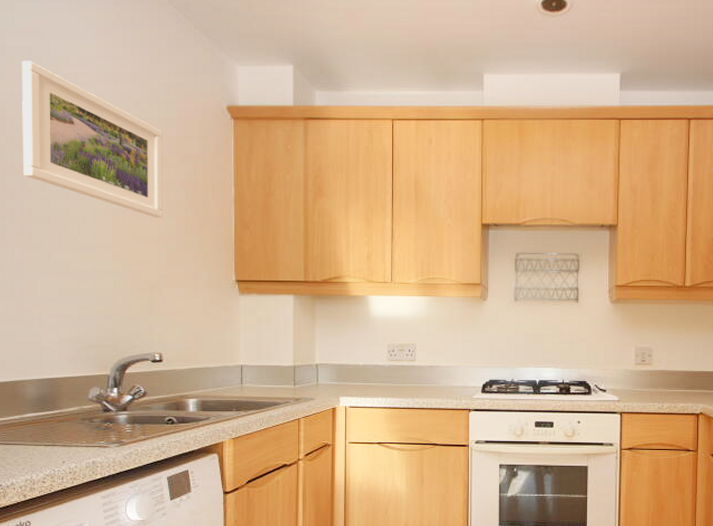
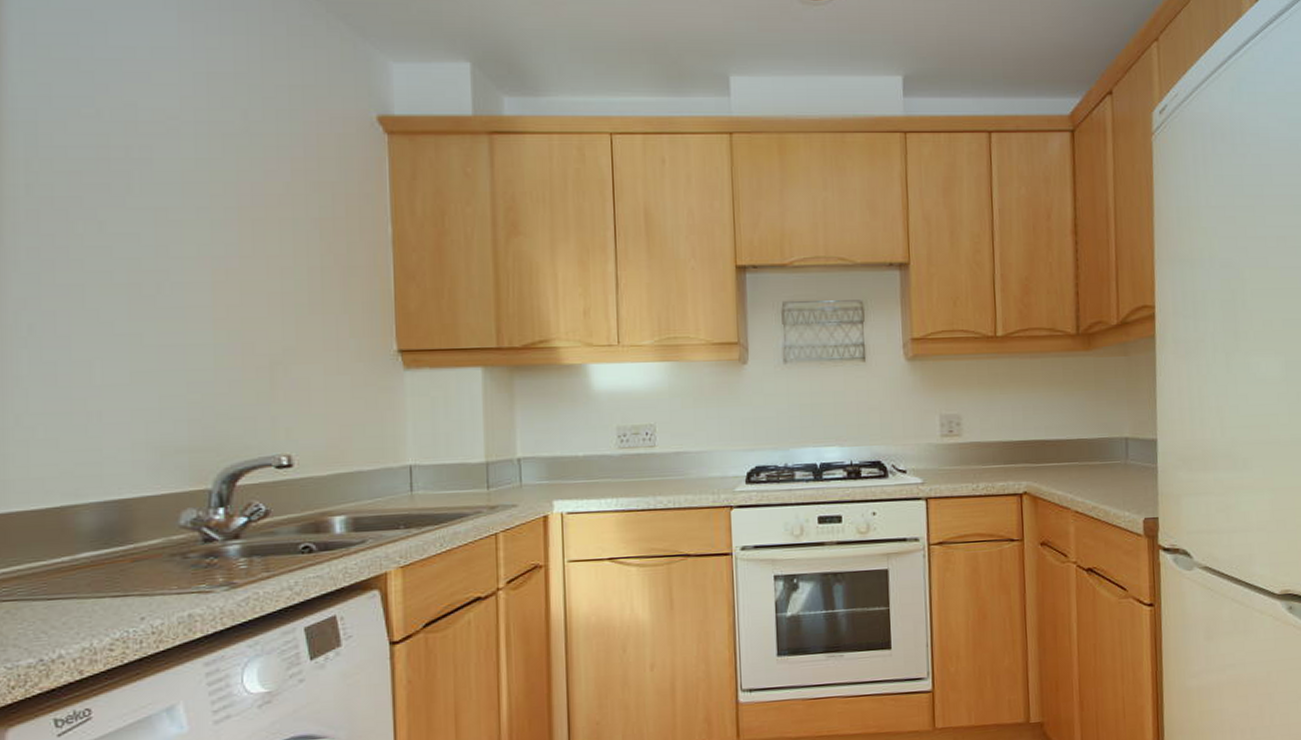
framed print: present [22,61,163,218] -> none [64,53,287,269]

